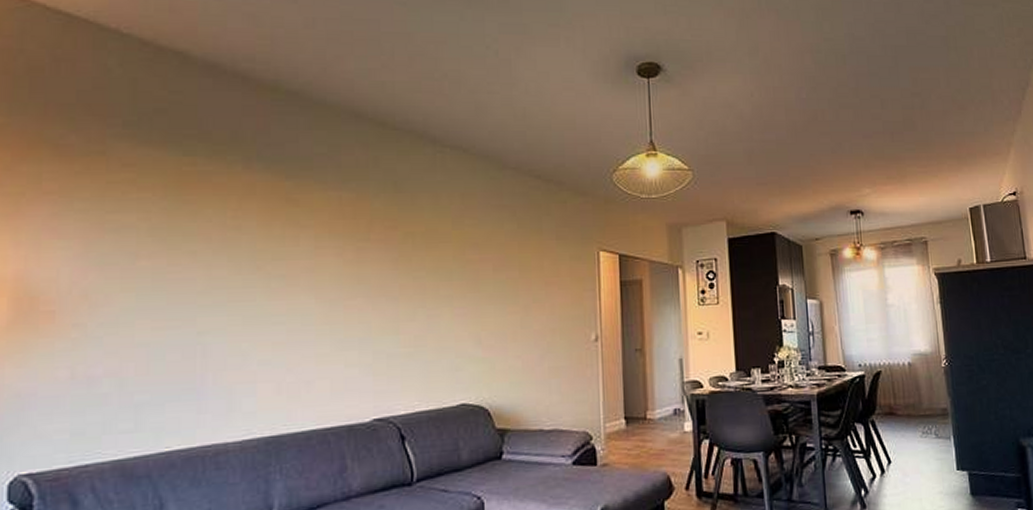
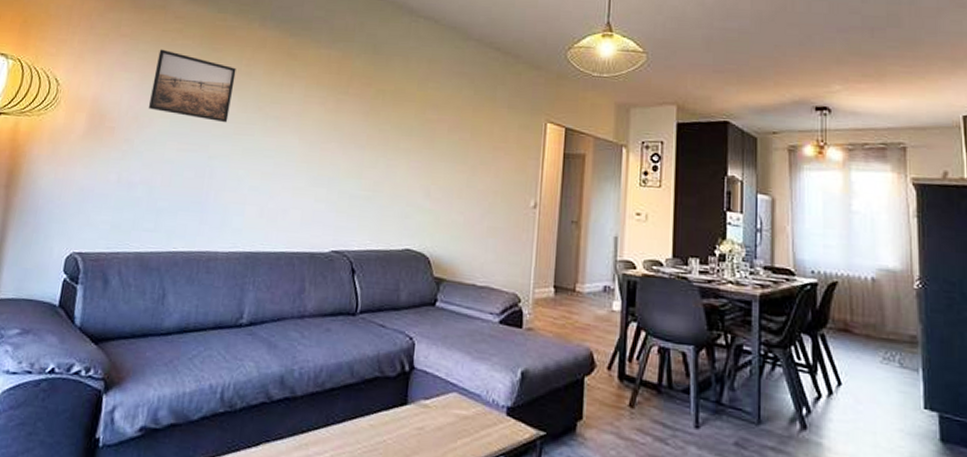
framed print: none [100,206,220,290] -> present [148,49,236,123]

